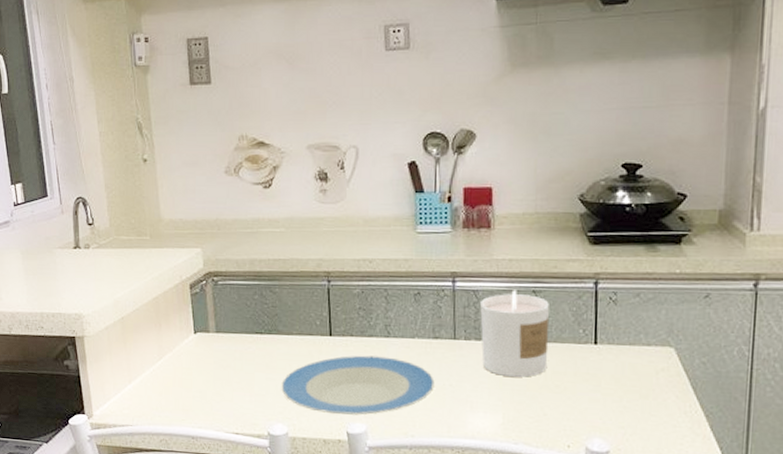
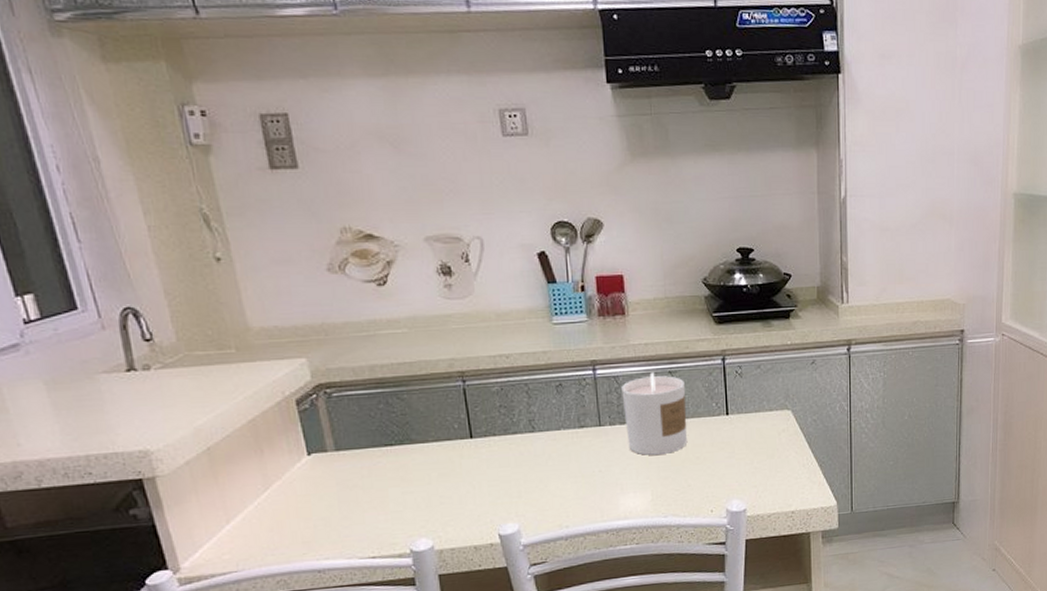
plate: present [281,355,435,415] -> none [420,452,584,519]

